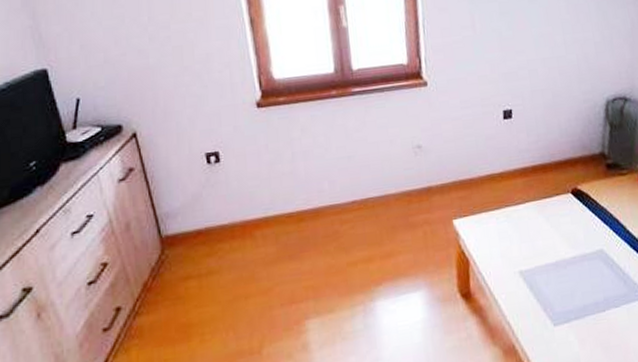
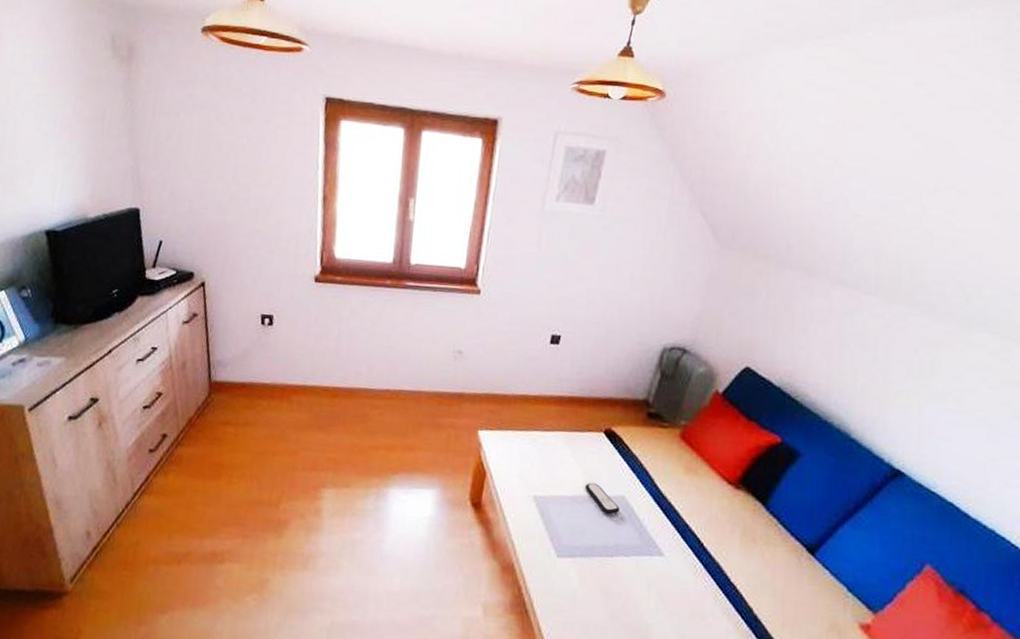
remote control: none [565,243,602,272] -> present [585,482,620,515]

